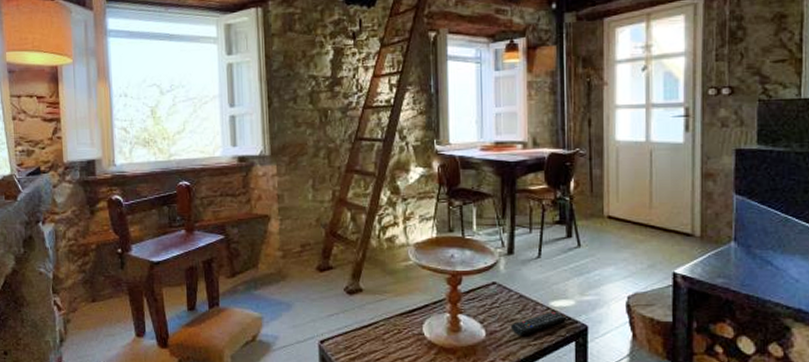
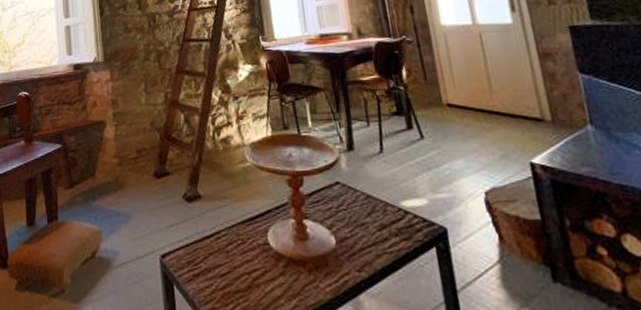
remote control: present [510,311,567,335] -> none [361,212,423,241]

